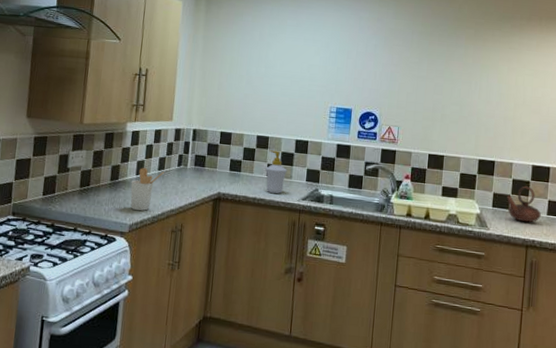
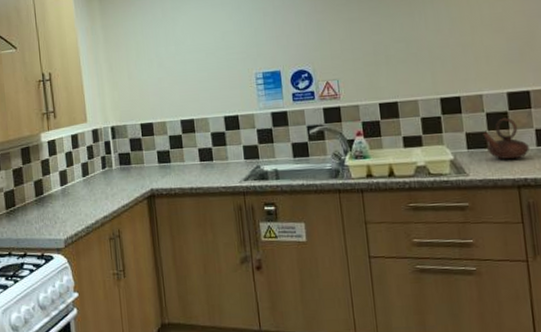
utensil holder: present [130,168,164,211] -> none [57,177,89,223]
soap bottle: present [265,150,287,194] -> none [196,132,222,180]

